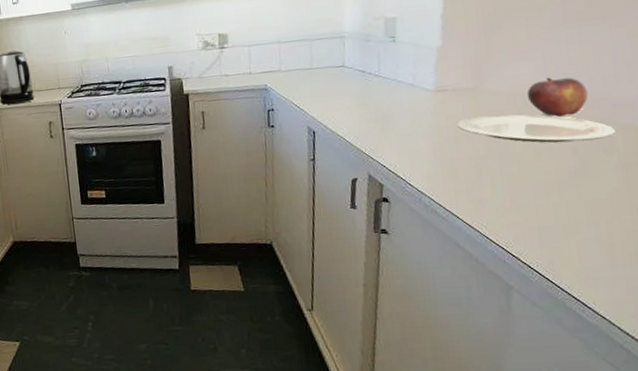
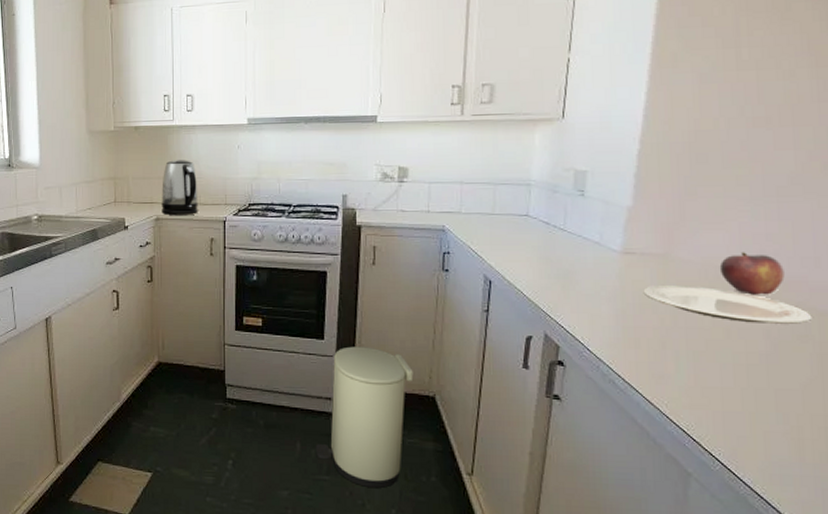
pedal bin: none [166,205,251,332] -> present [315,346,414,488]

